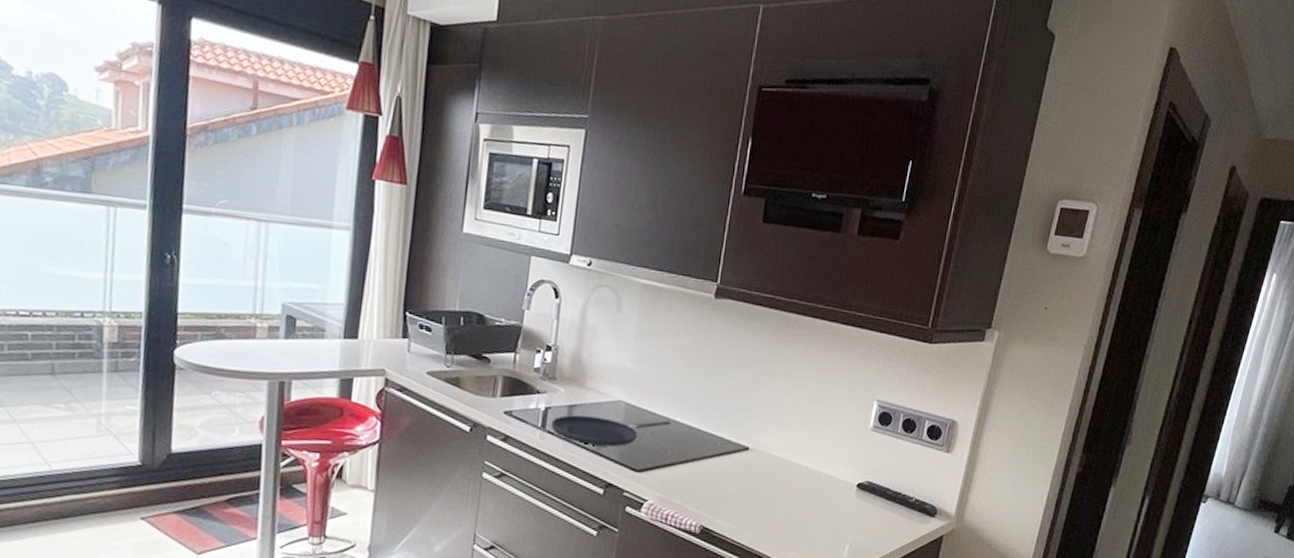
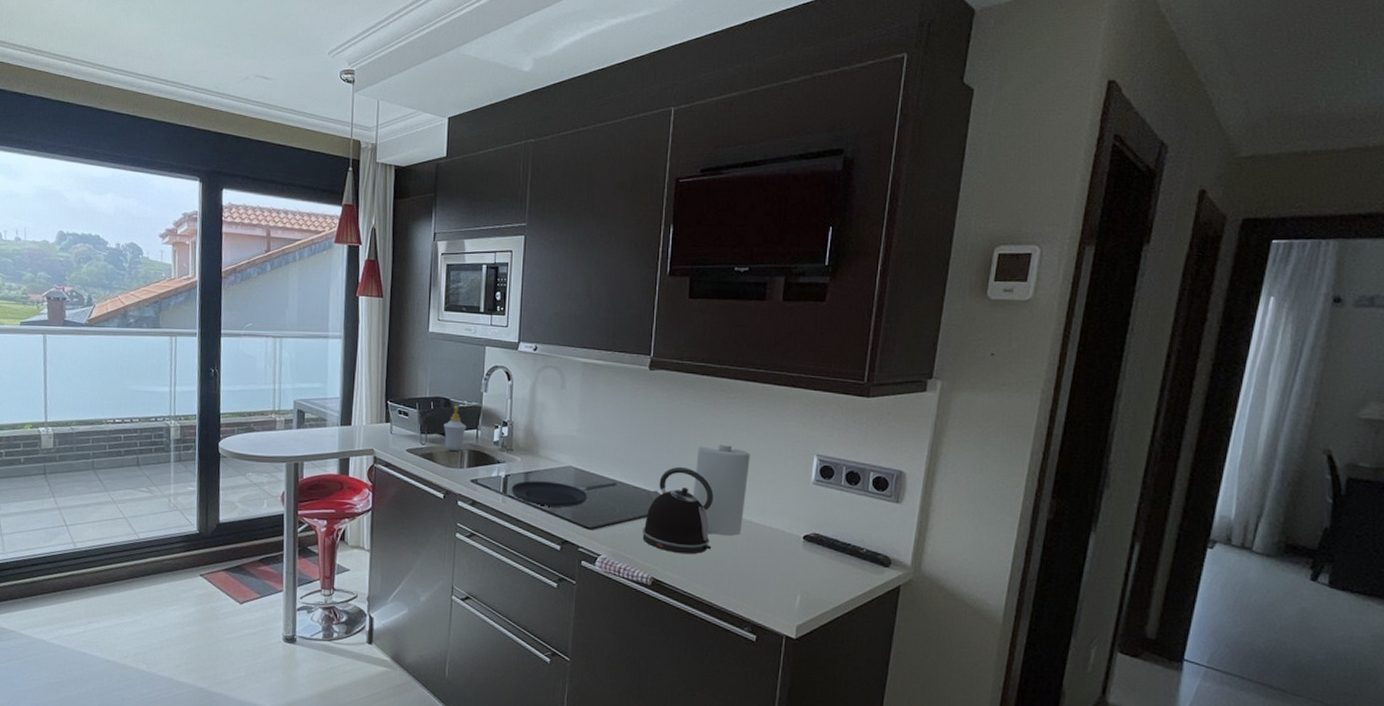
soap bottle: none [474,323,502,378] -> present [443,406,466,452]
kettle: none [694,406,772,501] -> present [642,467,714,555]
paper towel holder: none [751,384,812,482] -> present [693,444,750,536]

